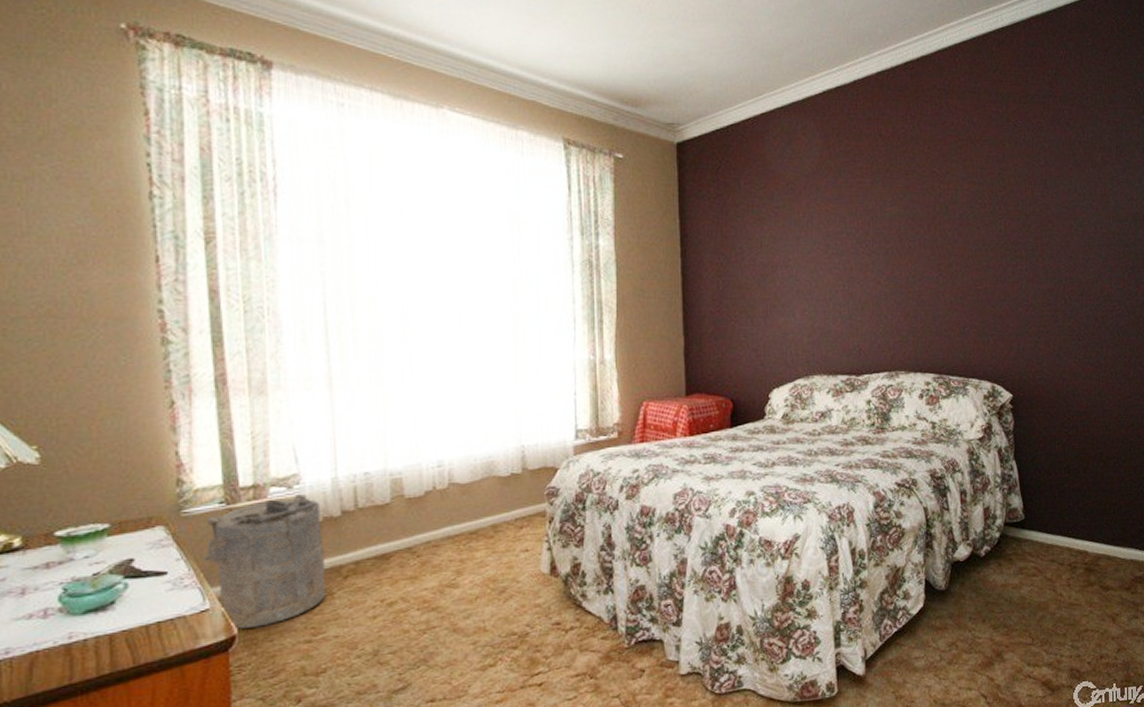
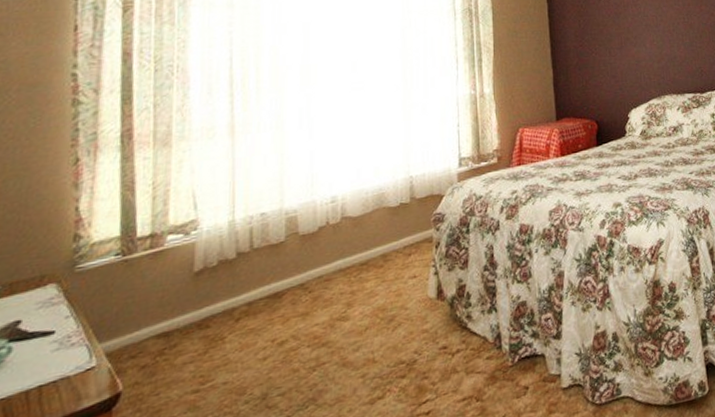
laundry hamper: present [204,494,326,629] -> none [95,239,218,385]

